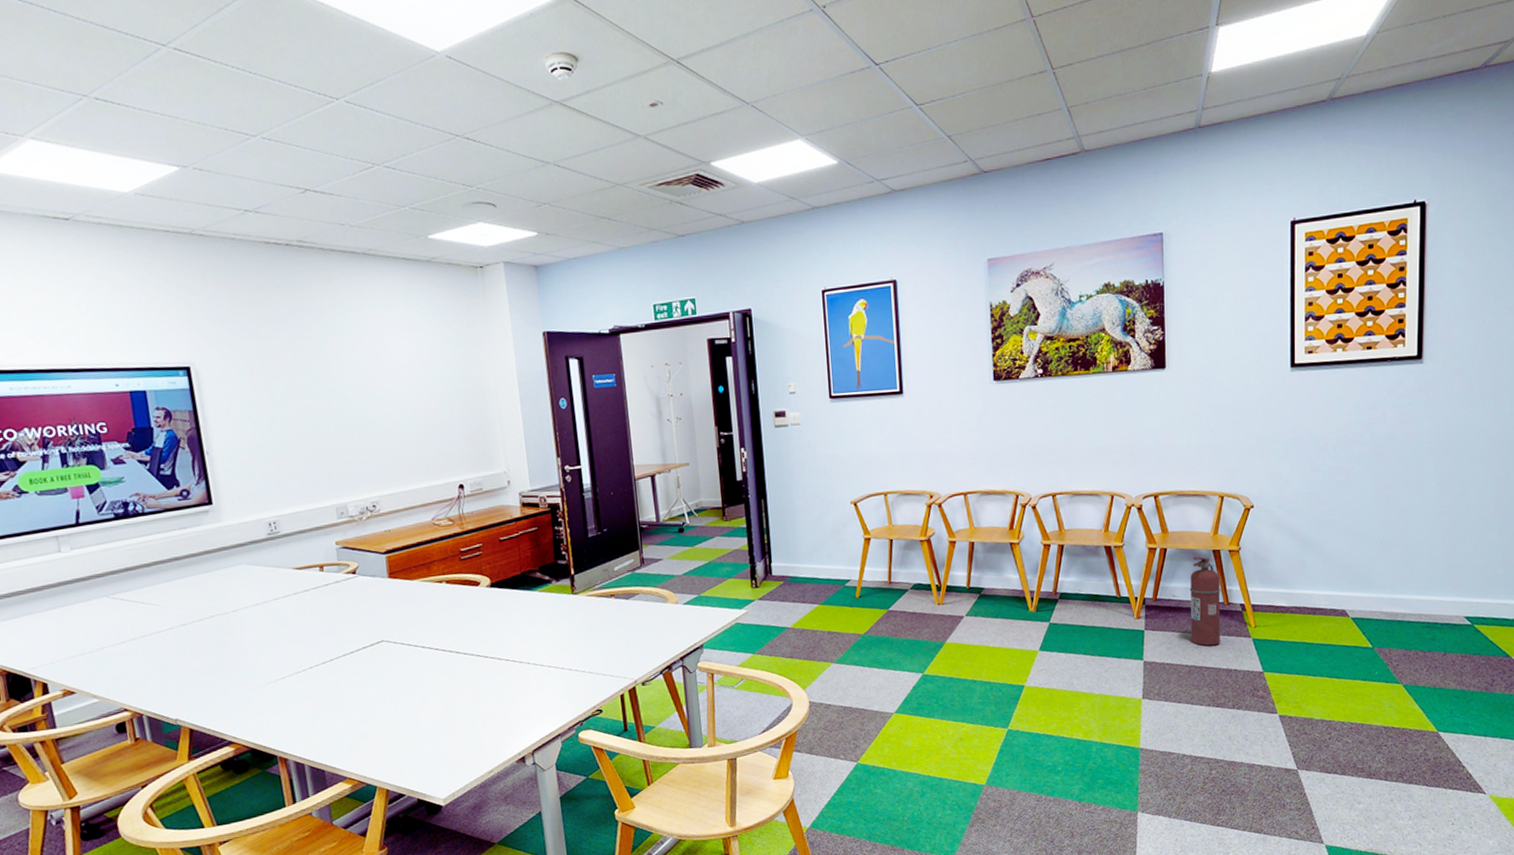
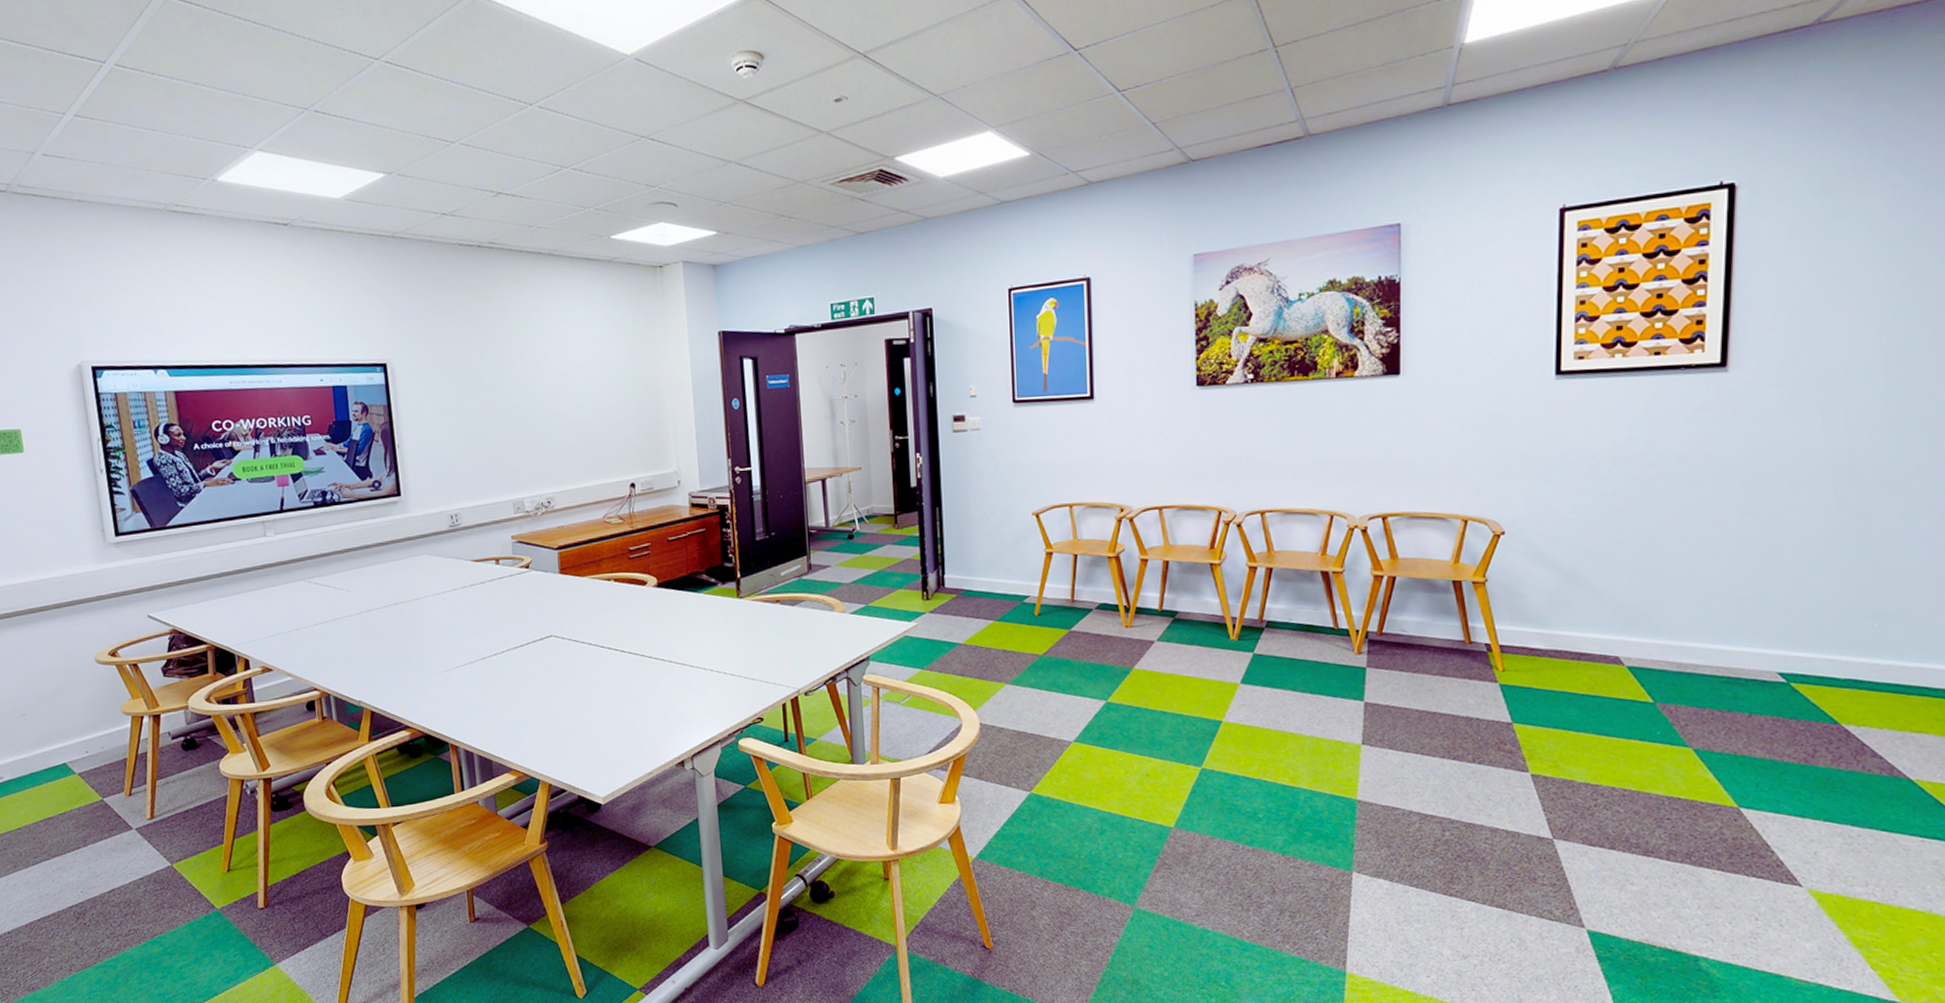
fire extinguisher: present [1189,556,1221,646] -> none [1422,587,1461,690]

